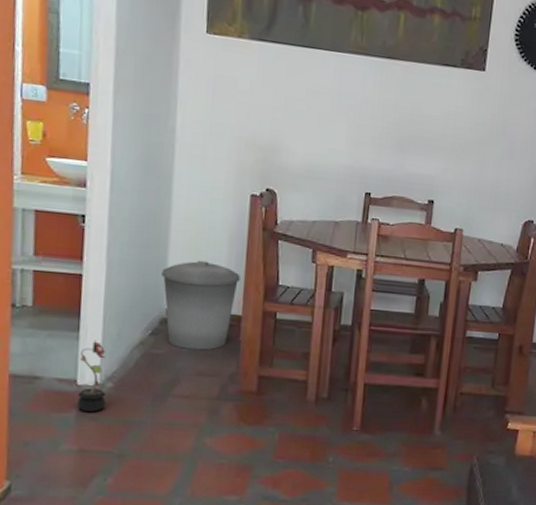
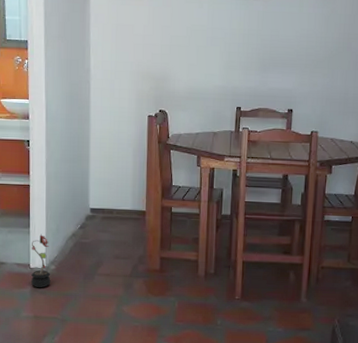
trash can: present [161,260,240,350] -> none [85,169,143,239]

